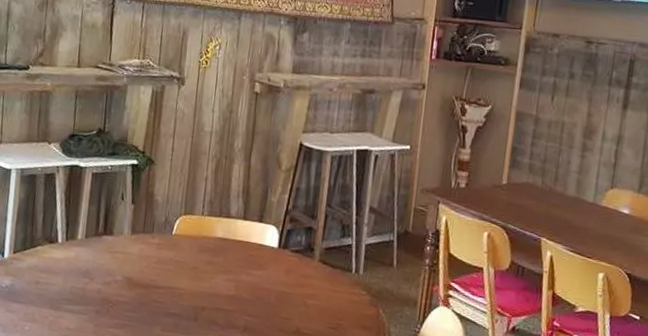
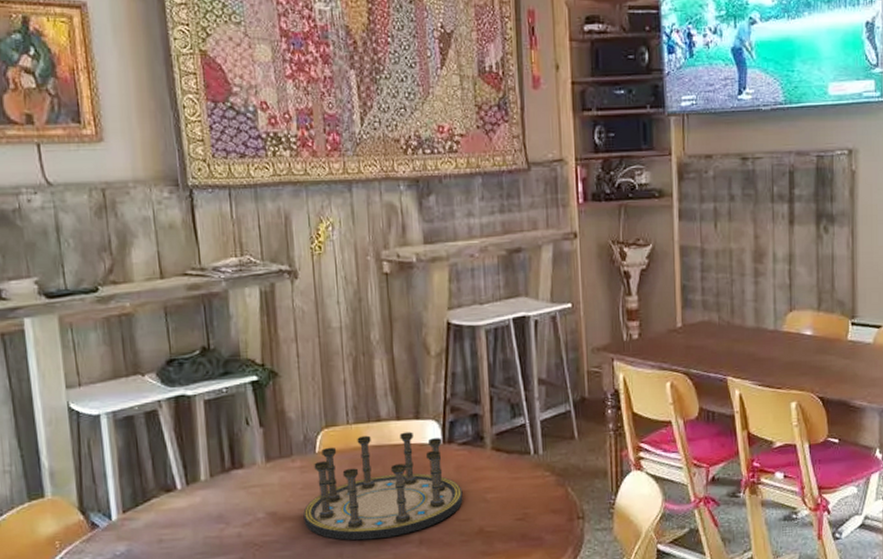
board game: none [152,227,288,320] -> present [303,432,463,541]

